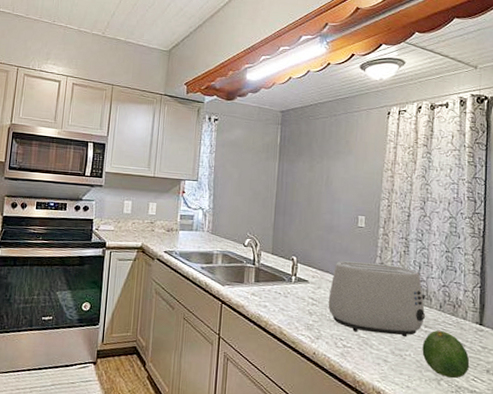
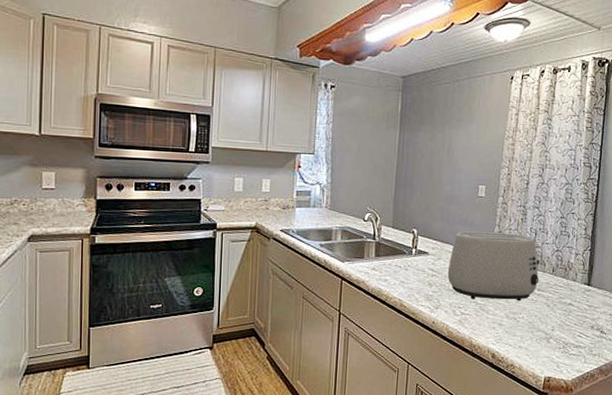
fruit: present [422,330,470,379] -> none [534,292,577,336]

